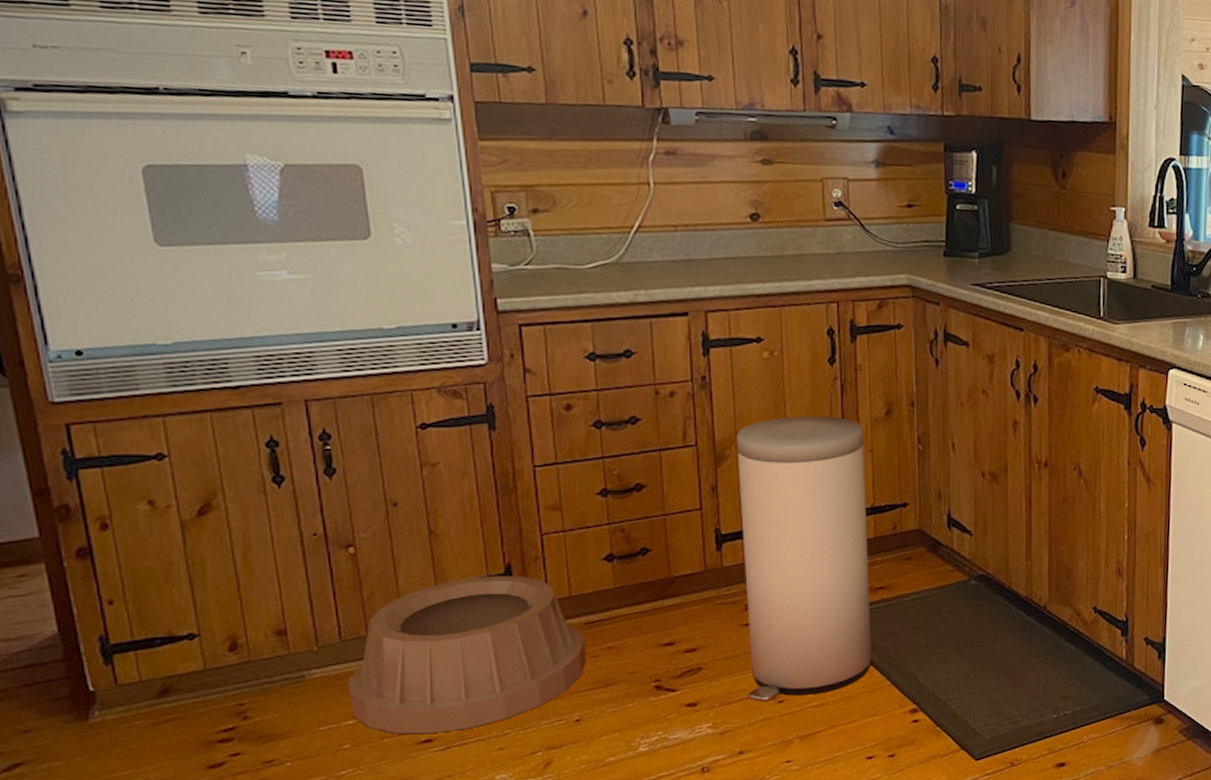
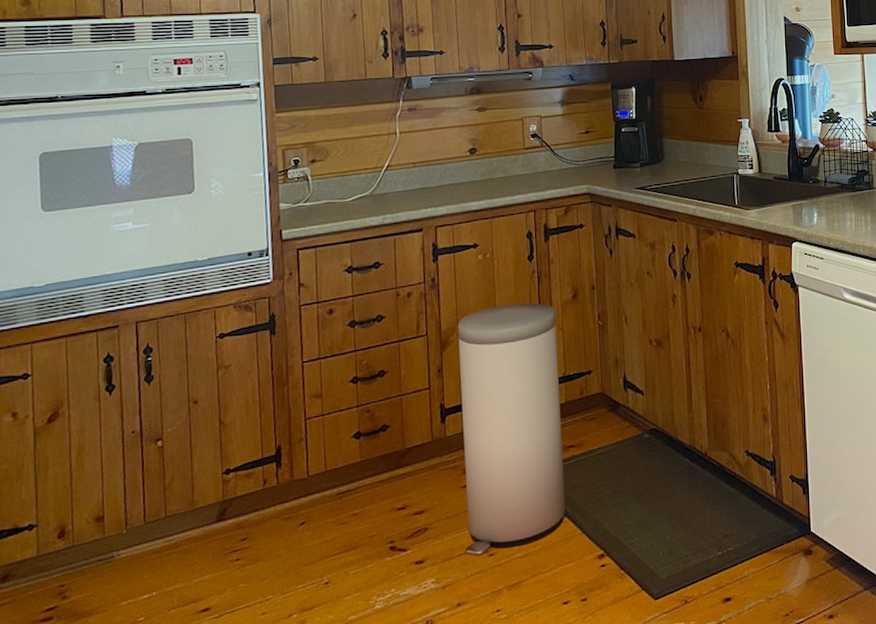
pet bowl: present [347,575,586,735] -> none [146,456,336,605]

